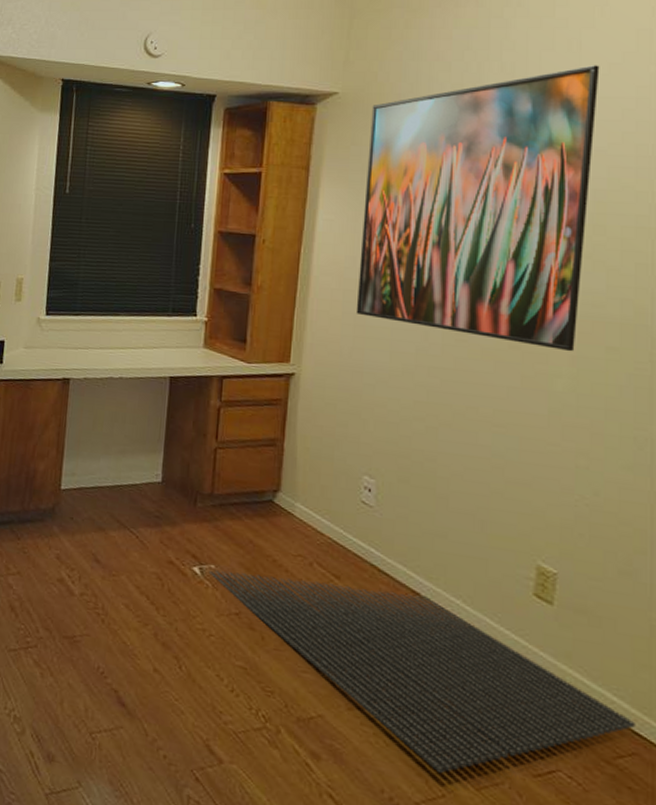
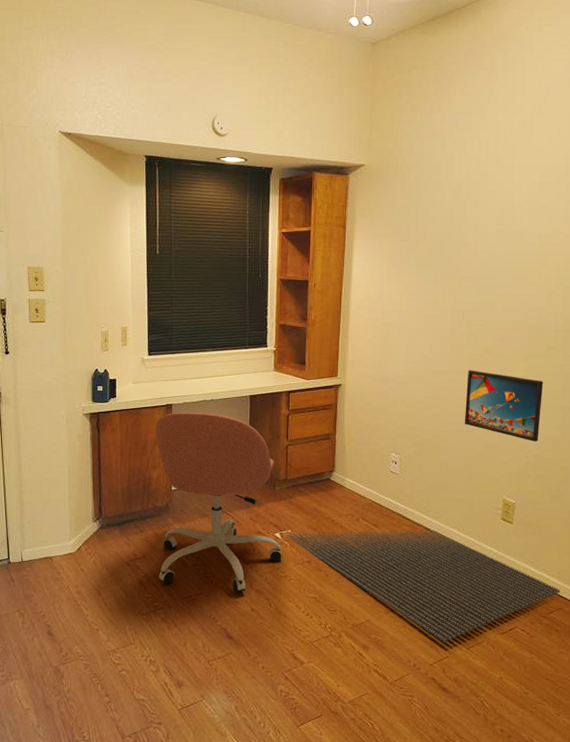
office chair: none [34,389,202,642] -> present [155,412,283,592]
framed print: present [356,65,600,352] -> none [382,141,544,352]
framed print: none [476,370,603,485] -> present [465,370,544,442]

